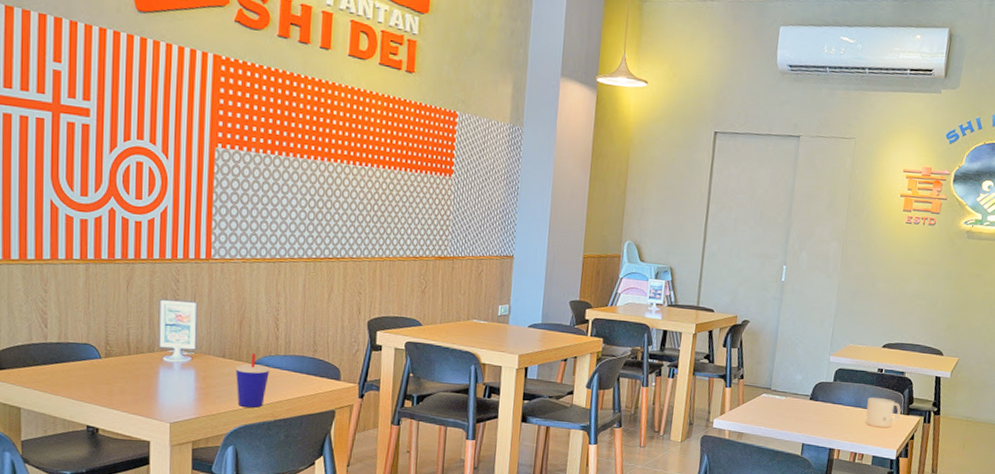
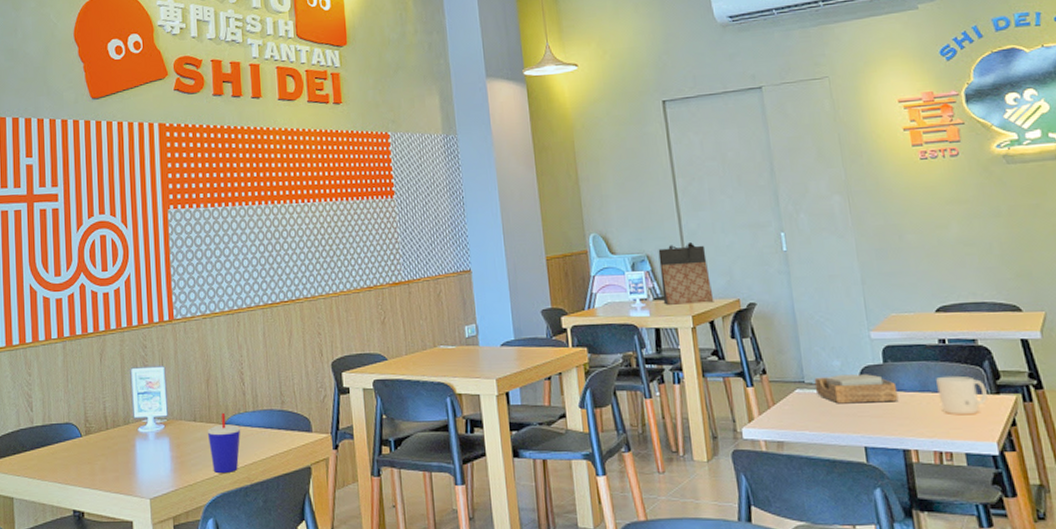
bag: none [675,262,720,316] -> present [658,242,714,305]
napkin holder: none [777,386,838,412] -> present [814,374,899,404]

